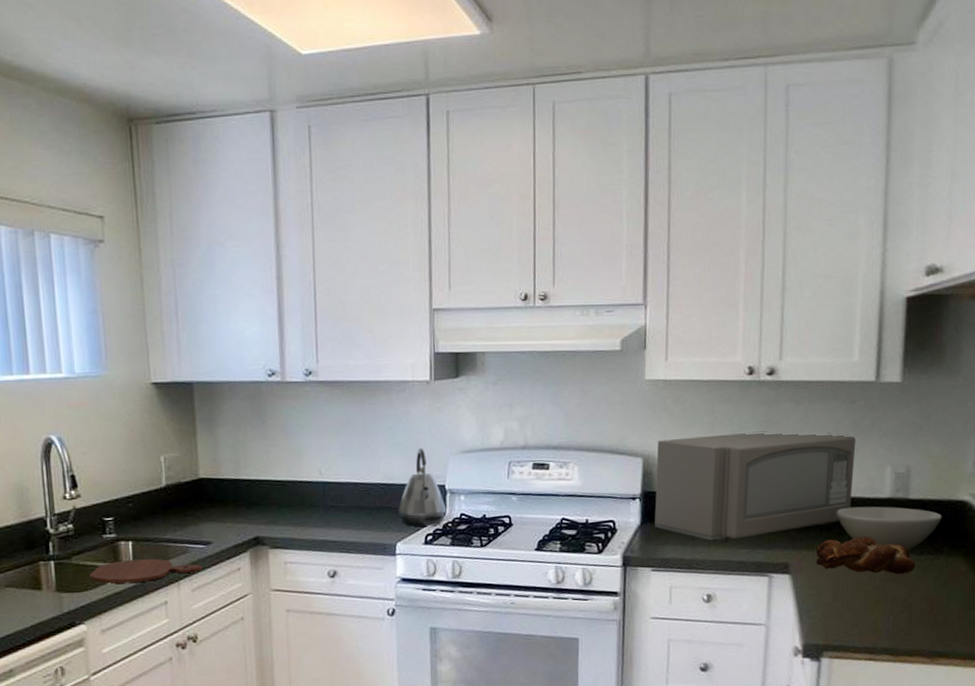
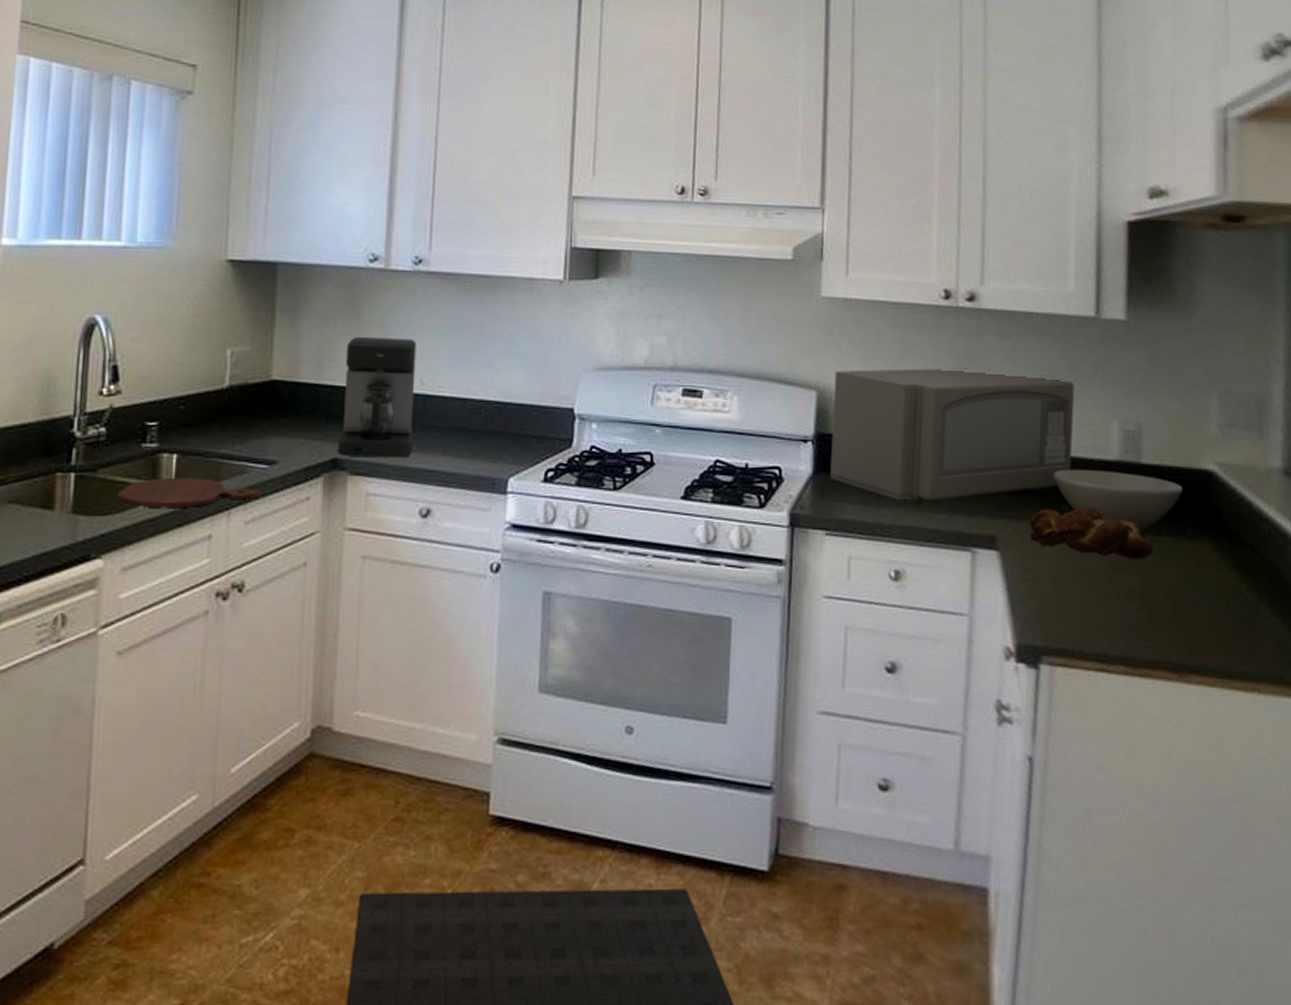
coffee maker: none [257,437,318,534] -> present [338,337,417,458]
kettle: present [398,448,447,528] -> none [514,361,574,460]

